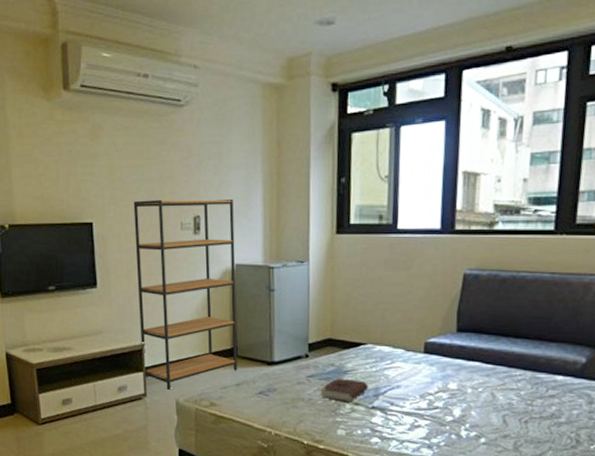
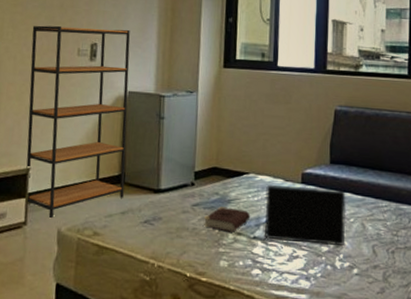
laptop: none [383,356,474,415] -> present [264,185,346,245]

